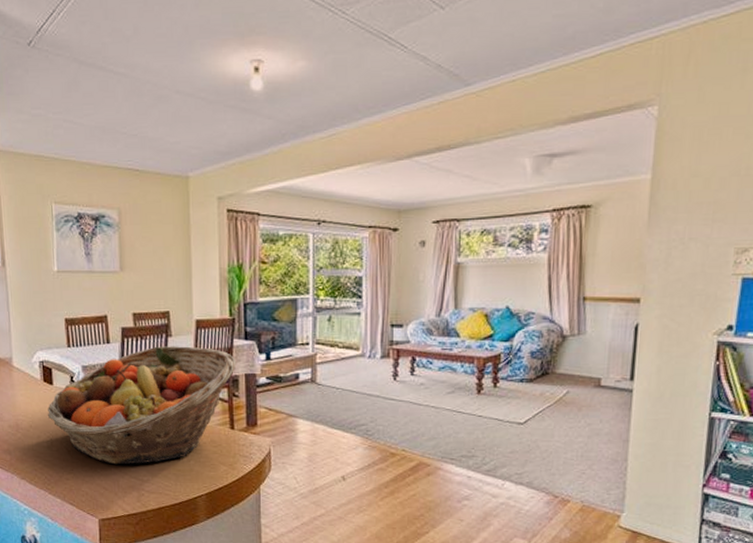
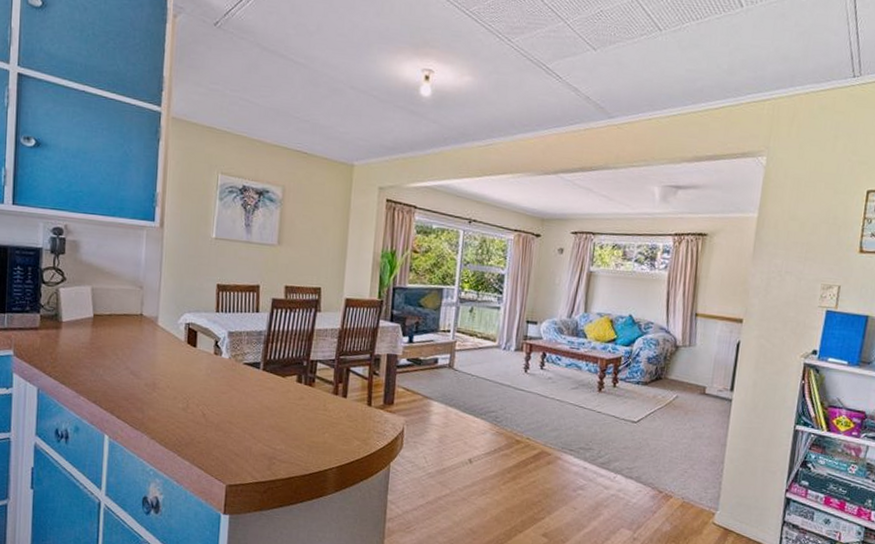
fruit basket: present [47,346,237,465] -> none [186,319,380,433]

